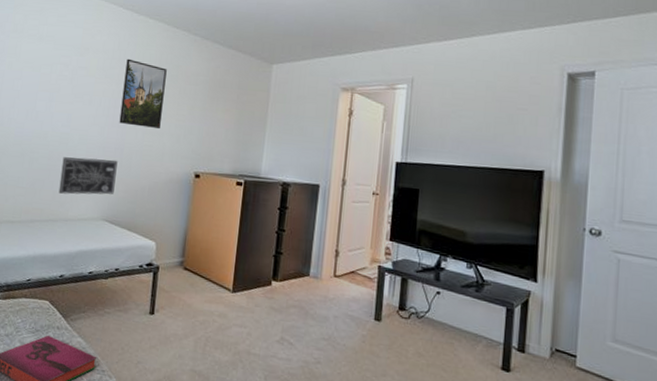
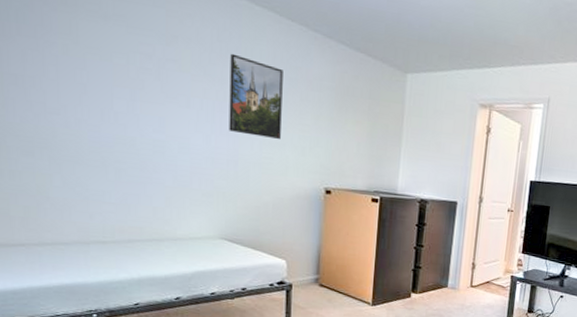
wall art: present [58,157,118,195] -> none [160,168,232,212]

